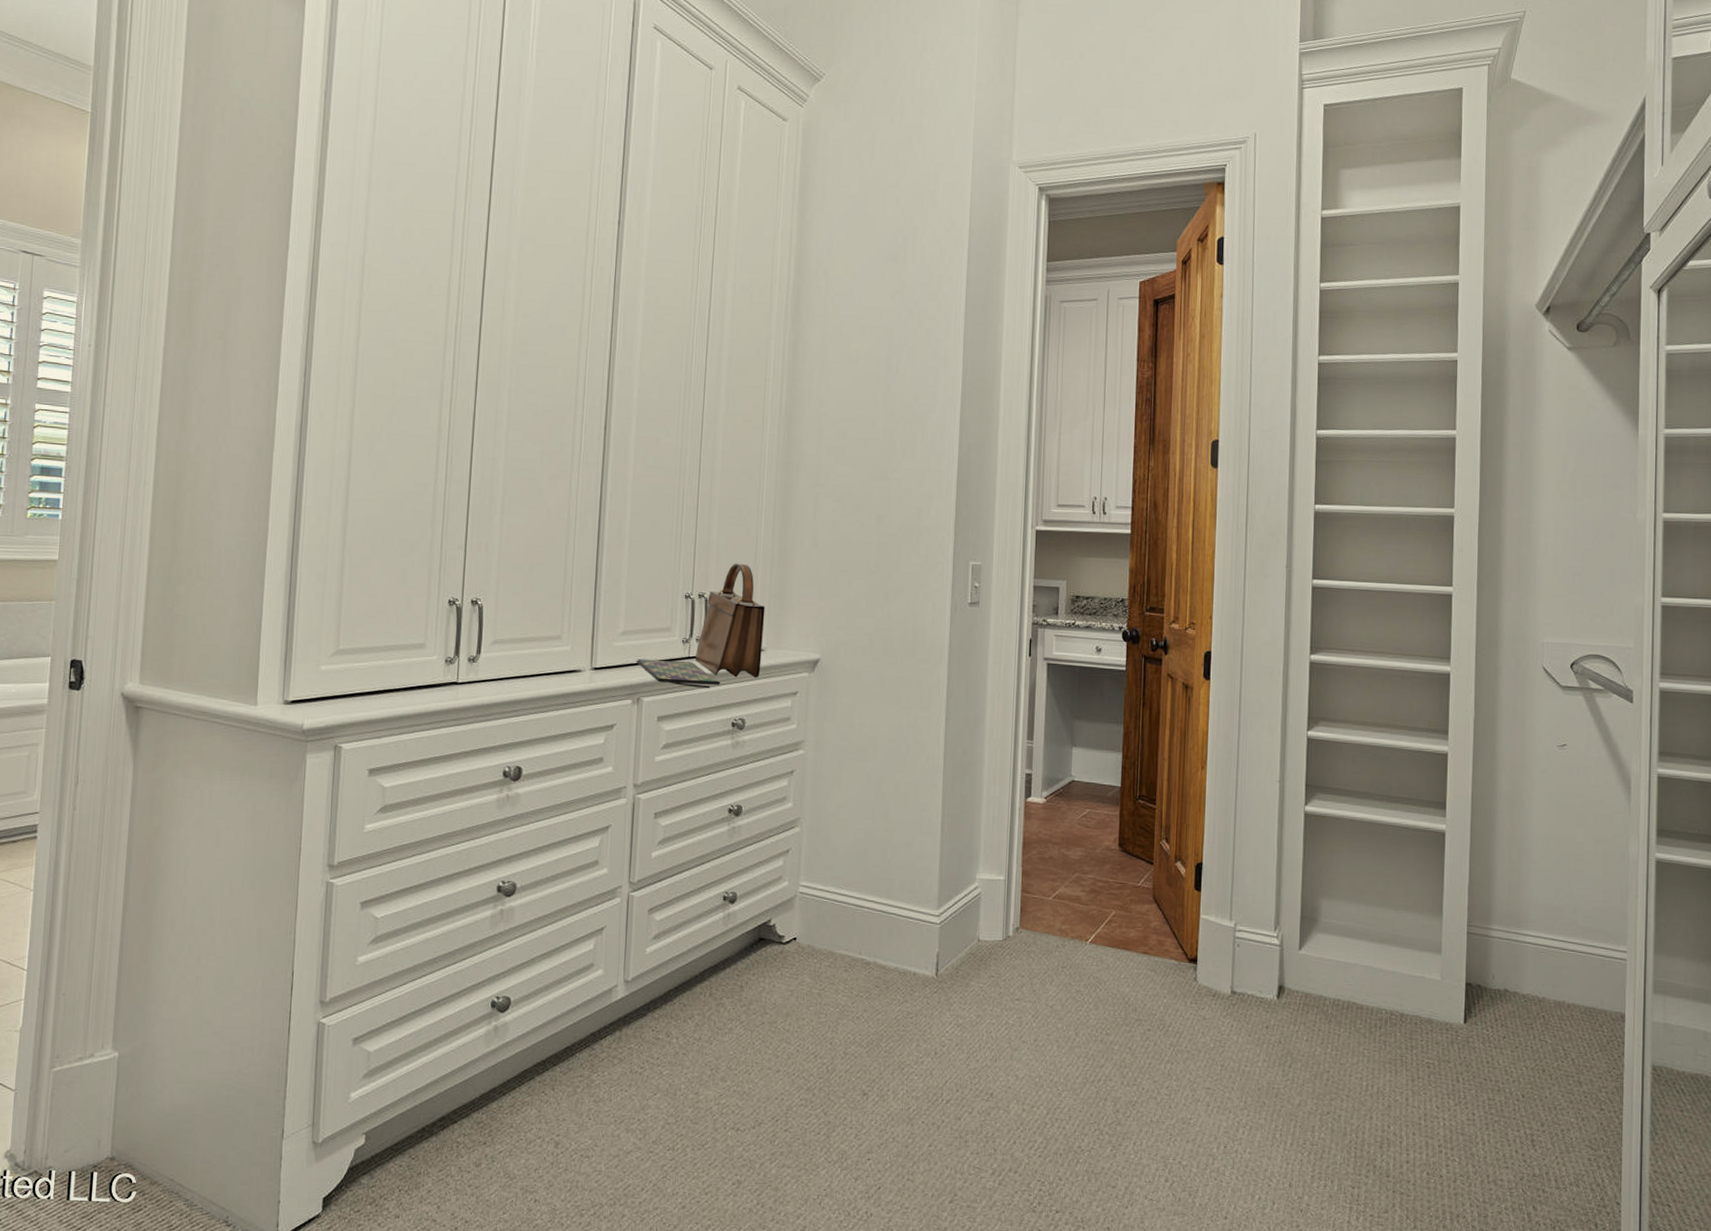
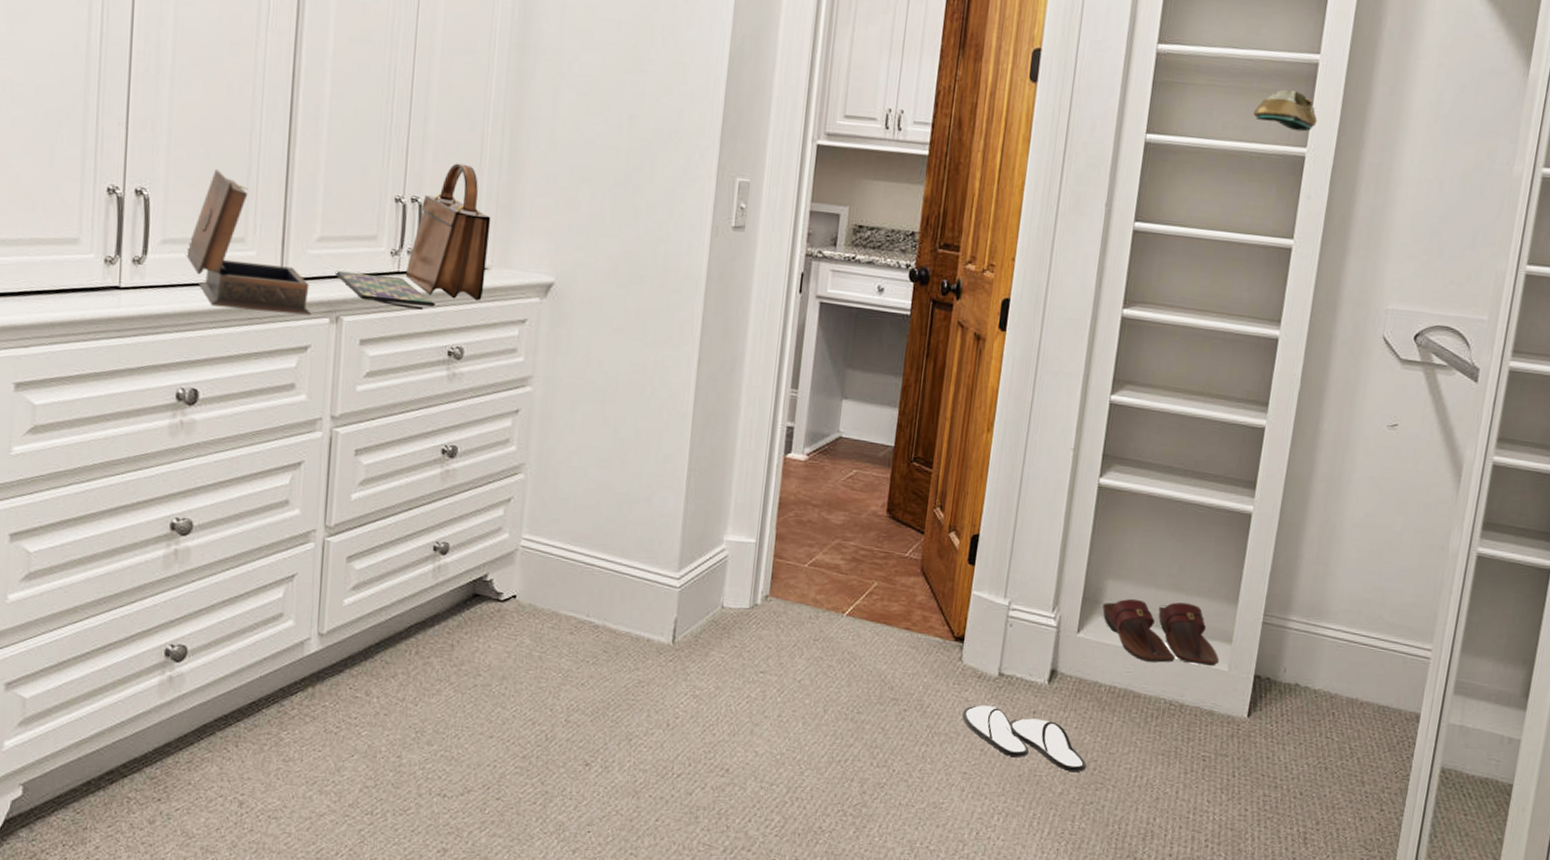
jewelry box: none [511,580,617,698] -> present [185,169,312,316]
slippers: none [1202,1022,1320,1083] -> present [962,705,1086,772]
sandal: none [1320,915,1431,976] -> present [1102,598,1219,666]
ballet flat: none [1404,460,1461,495] -> present [1252,89,1318,132]

